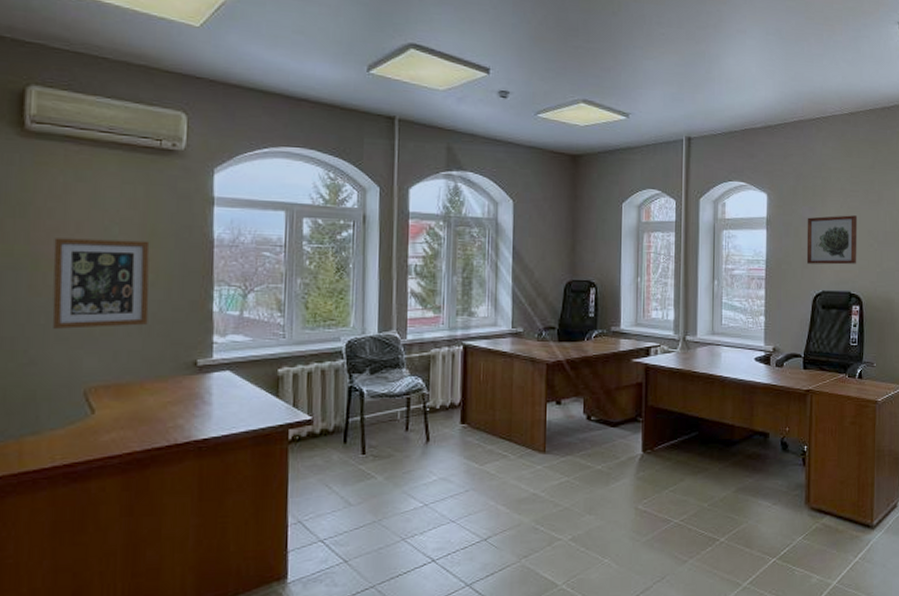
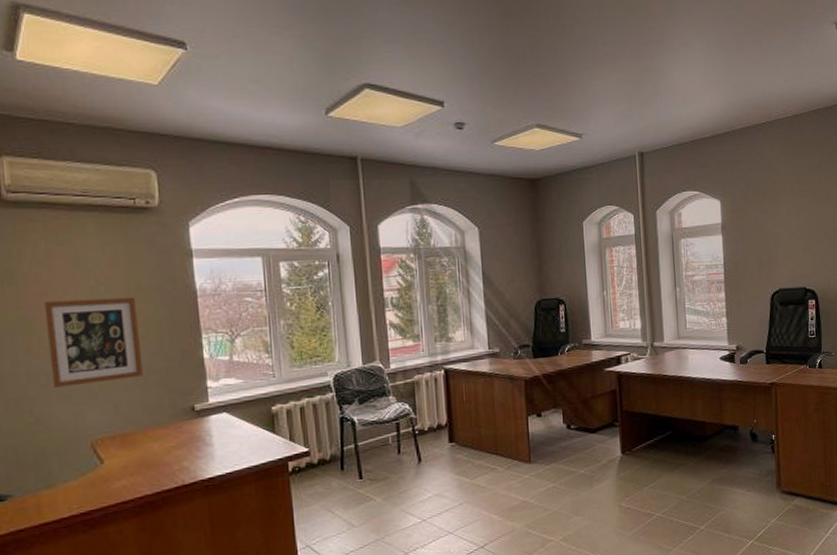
wall art: present [806,215,858,265] -> none [760,214,810,264]

